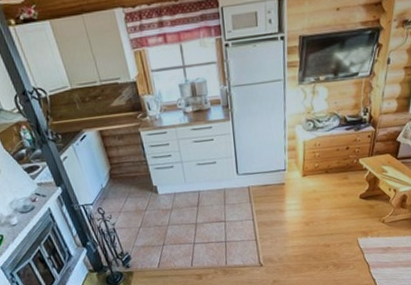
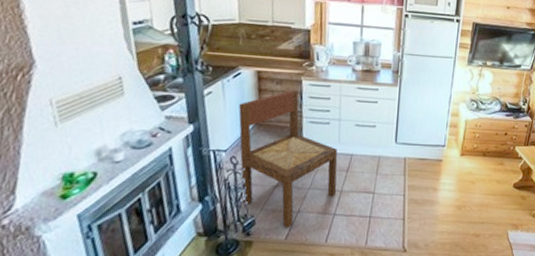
dining chair: none [92,141,193,258] -> present [238,89,338,227]

